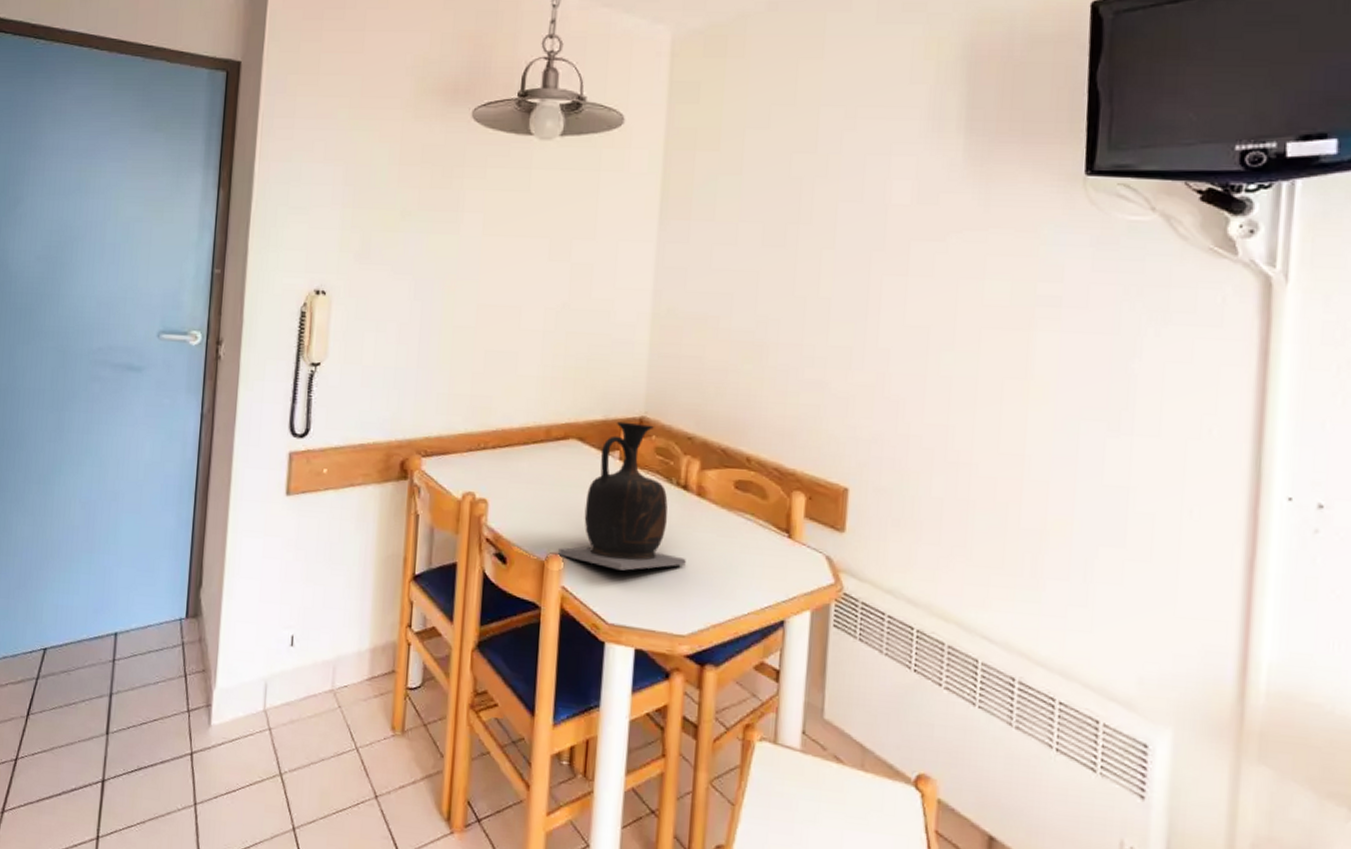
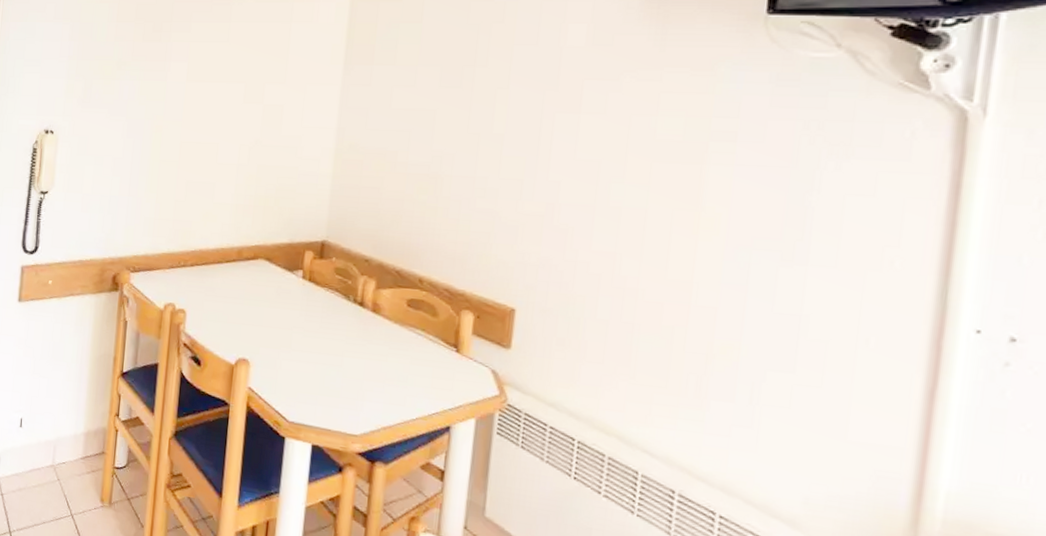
vase: present [558,421,686,571] -> none [246,244,360,376]

